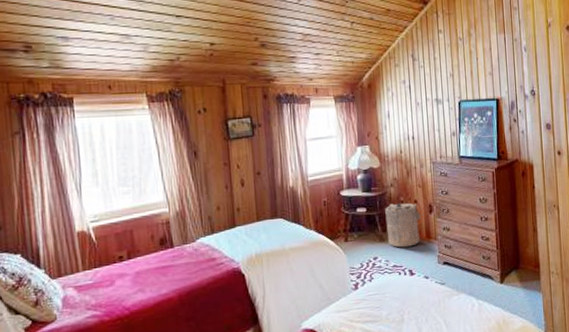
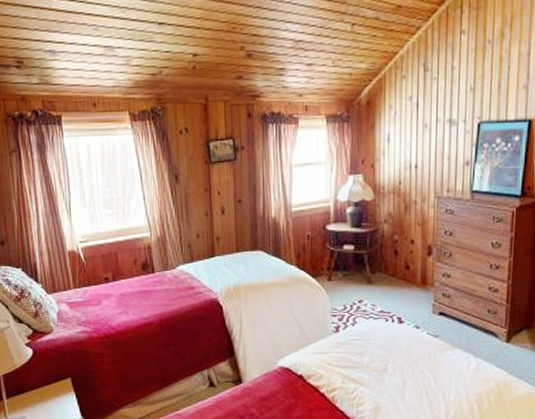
laundry hamper: present [385,202,424,248] -> none [375,241,421,292]

